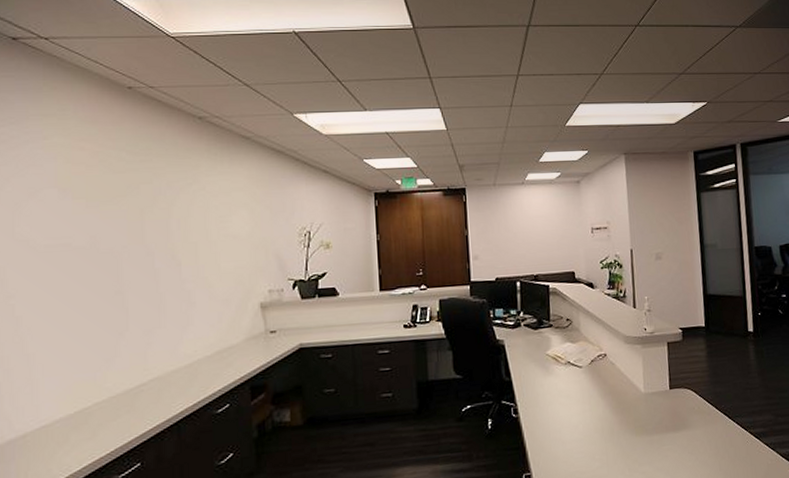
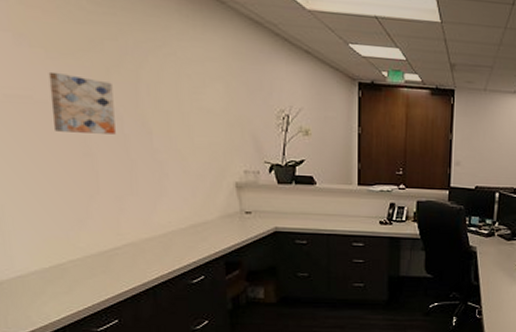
wall art: none [88,218,147,274] -> present [48,71,116,134]

